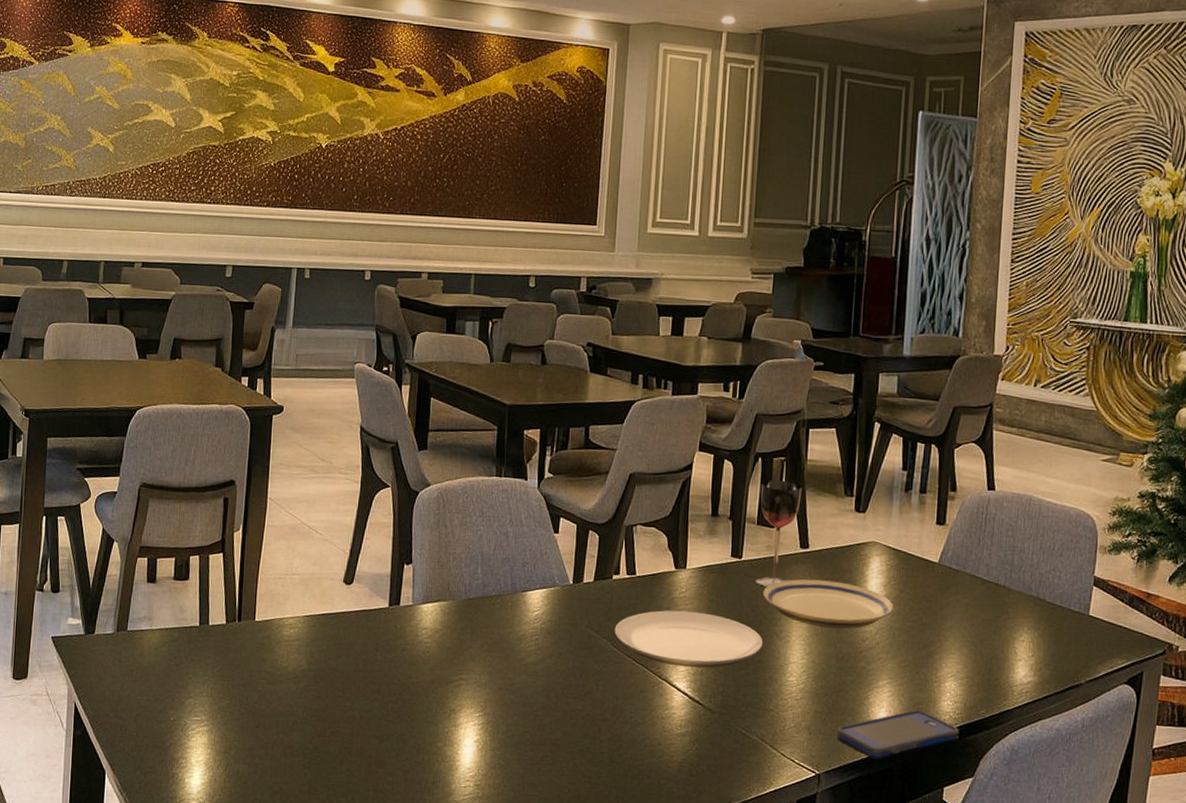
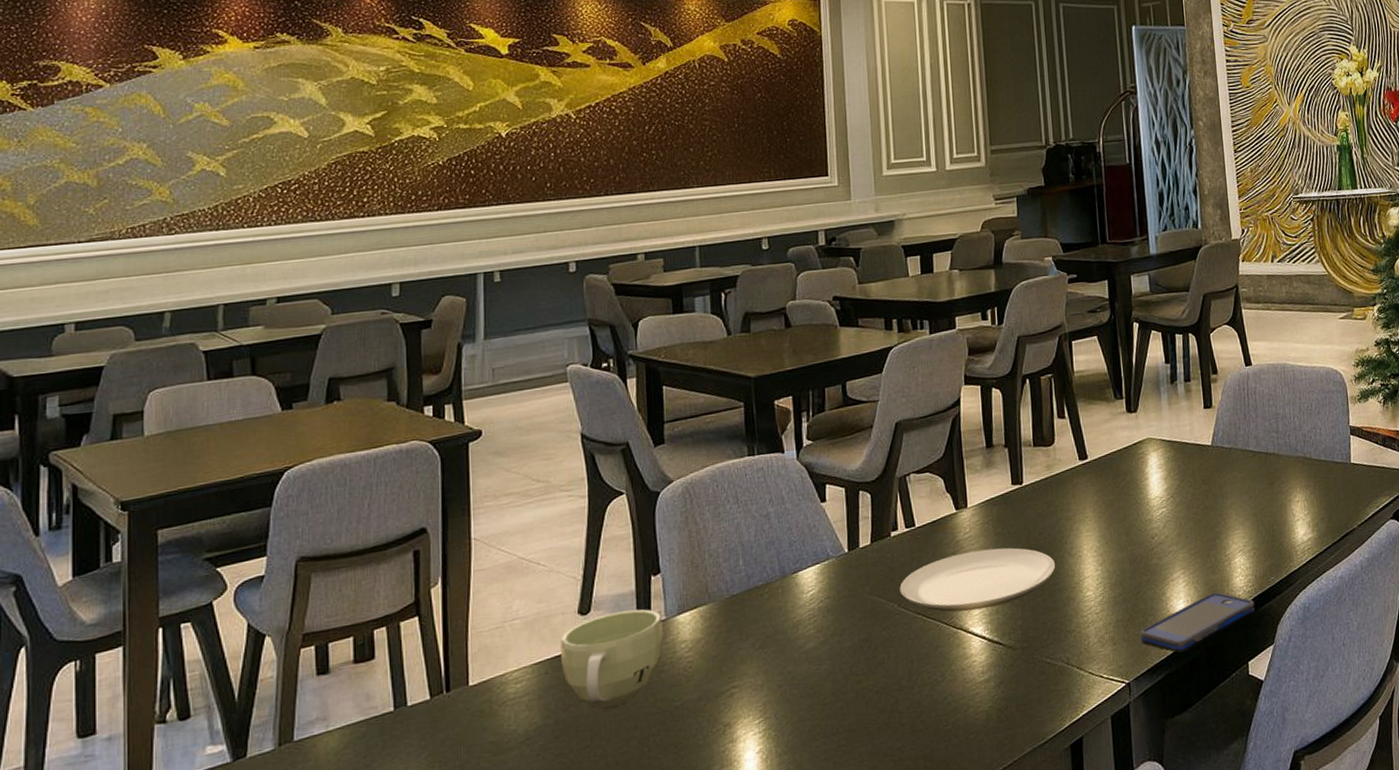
cup: none [326,588,410,670] -> present [561,609,663,709]
wineglass: present [755,479,802,587] -> none [1031,396,1073,507]
plate: present [763,579,893,629] -> none [1048,484,1176,535]

